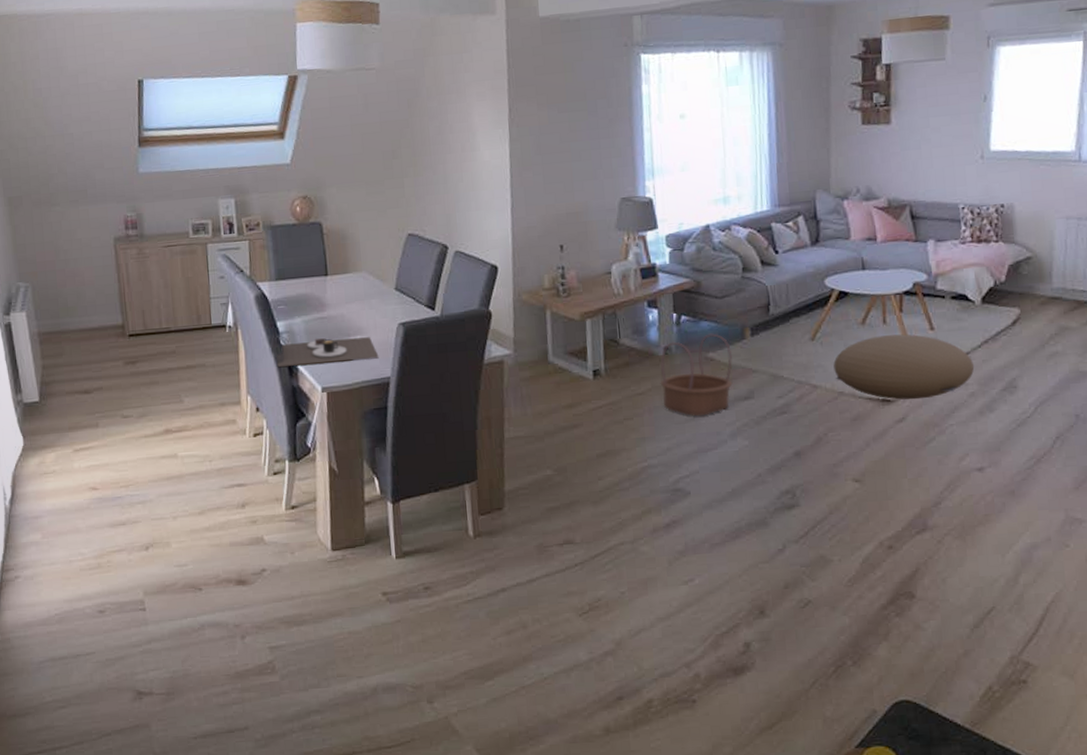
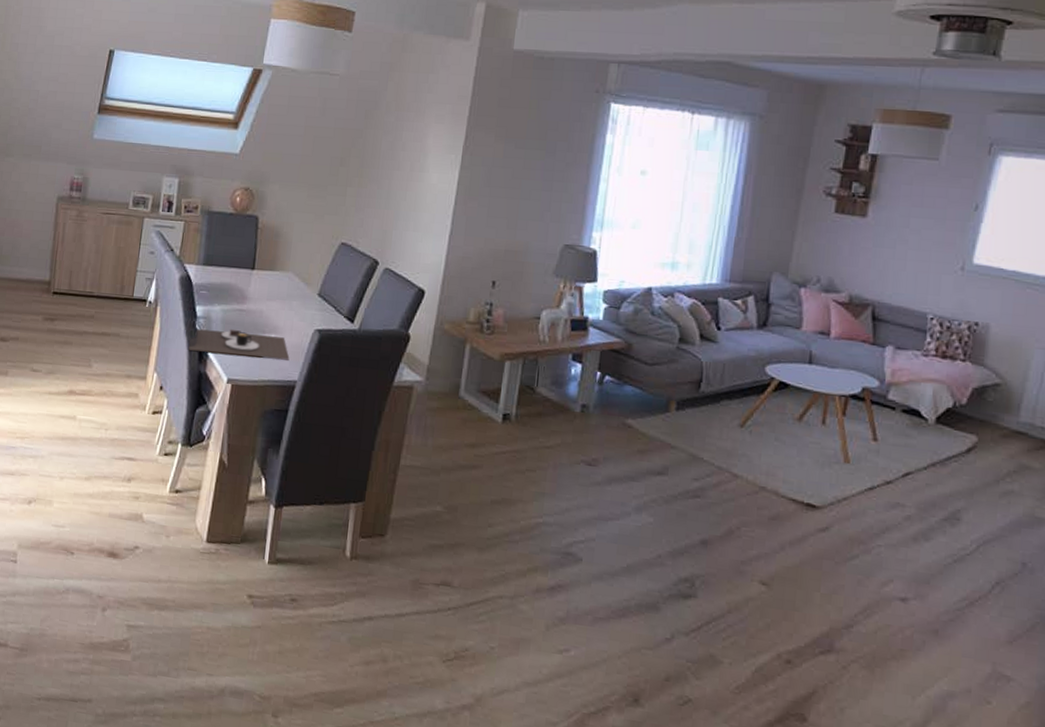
basket: present [660,333,733,417] -> none [570,399,652,483]
pouf: present [833,334,975,400] -> none [759,436,916,512]

